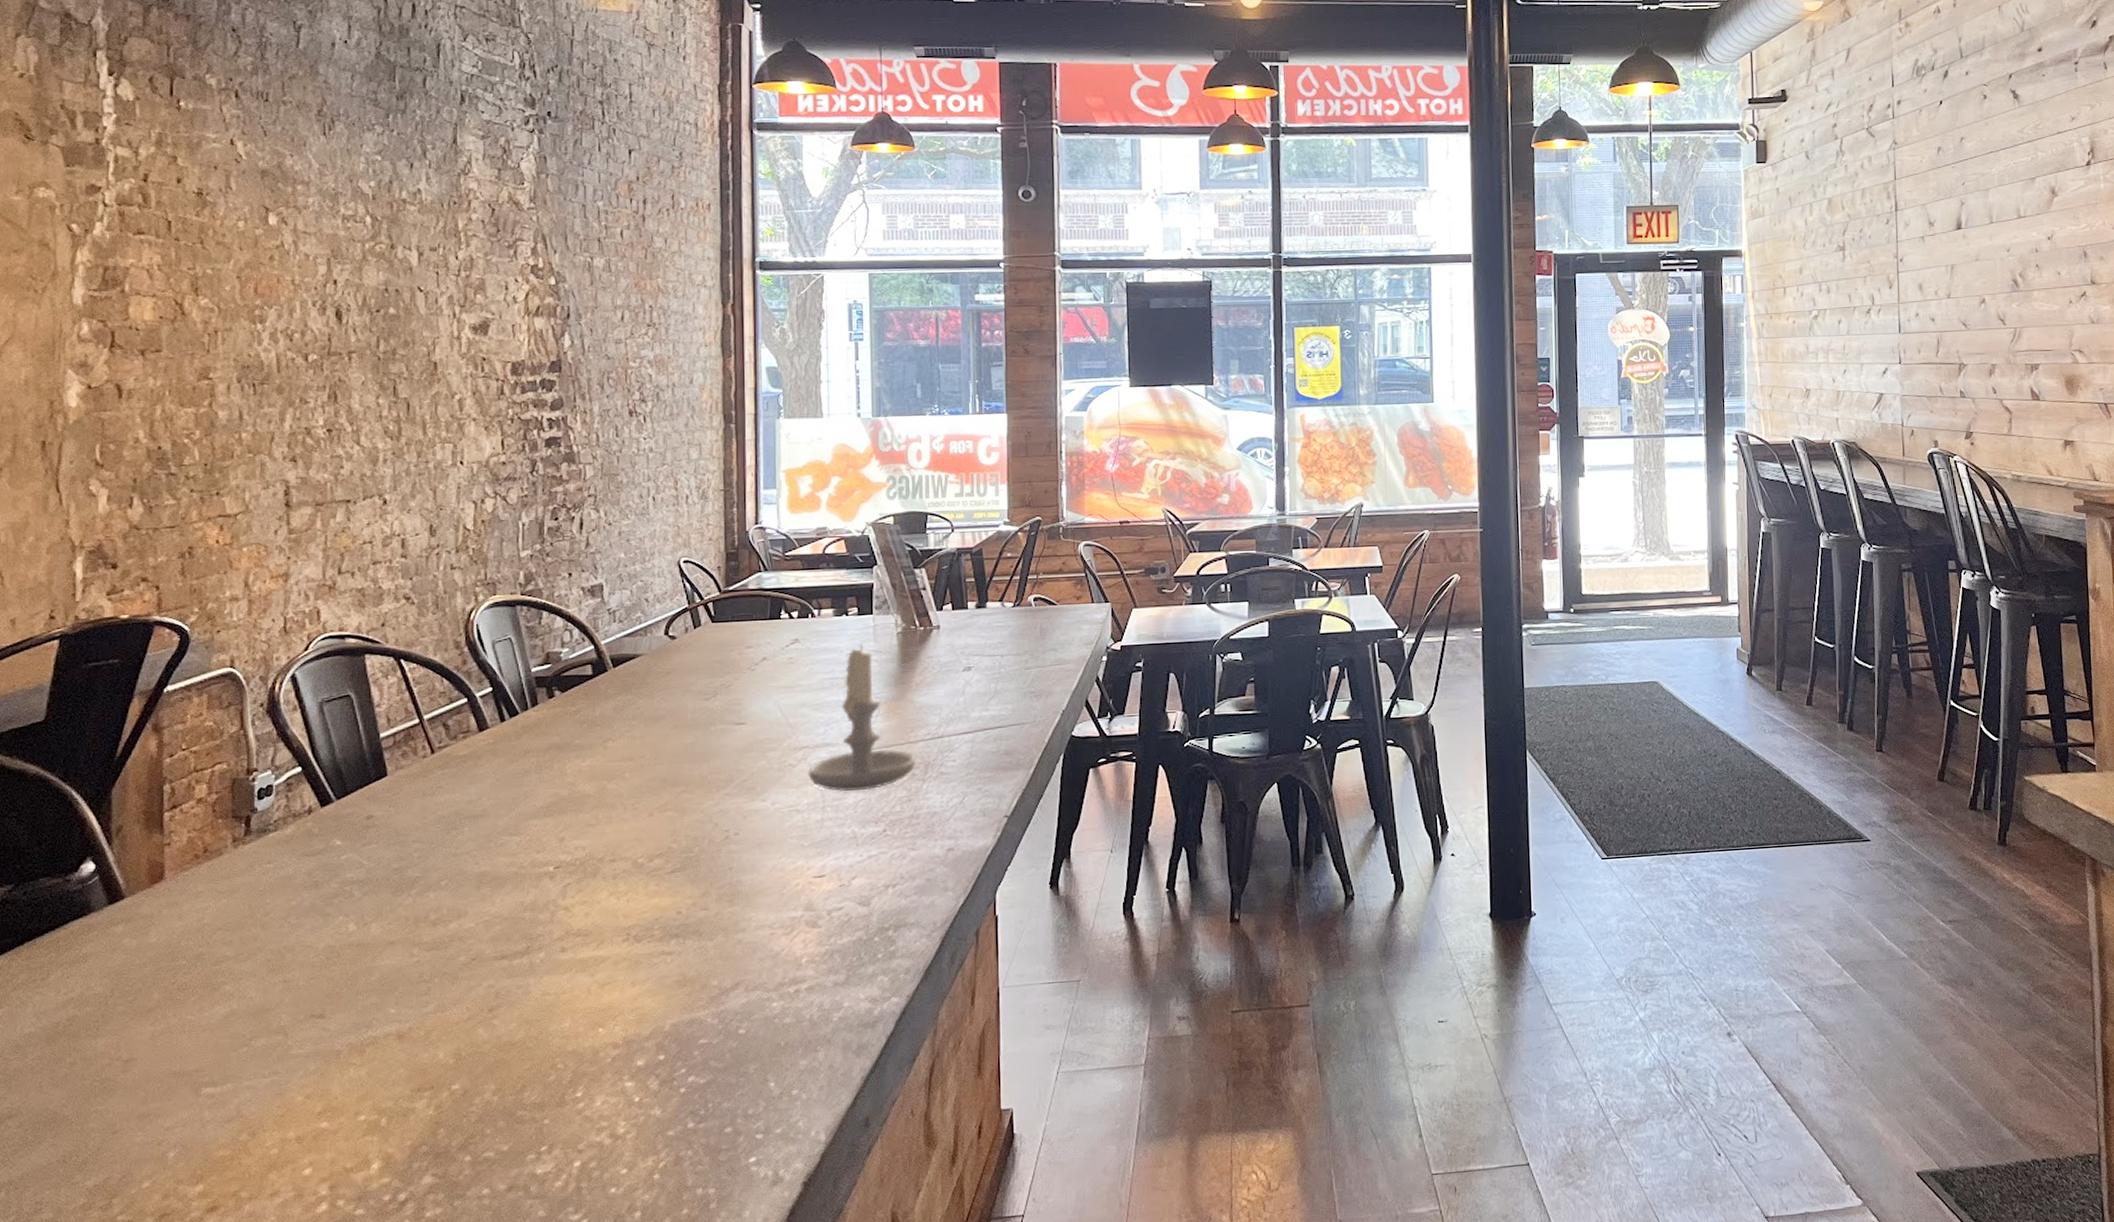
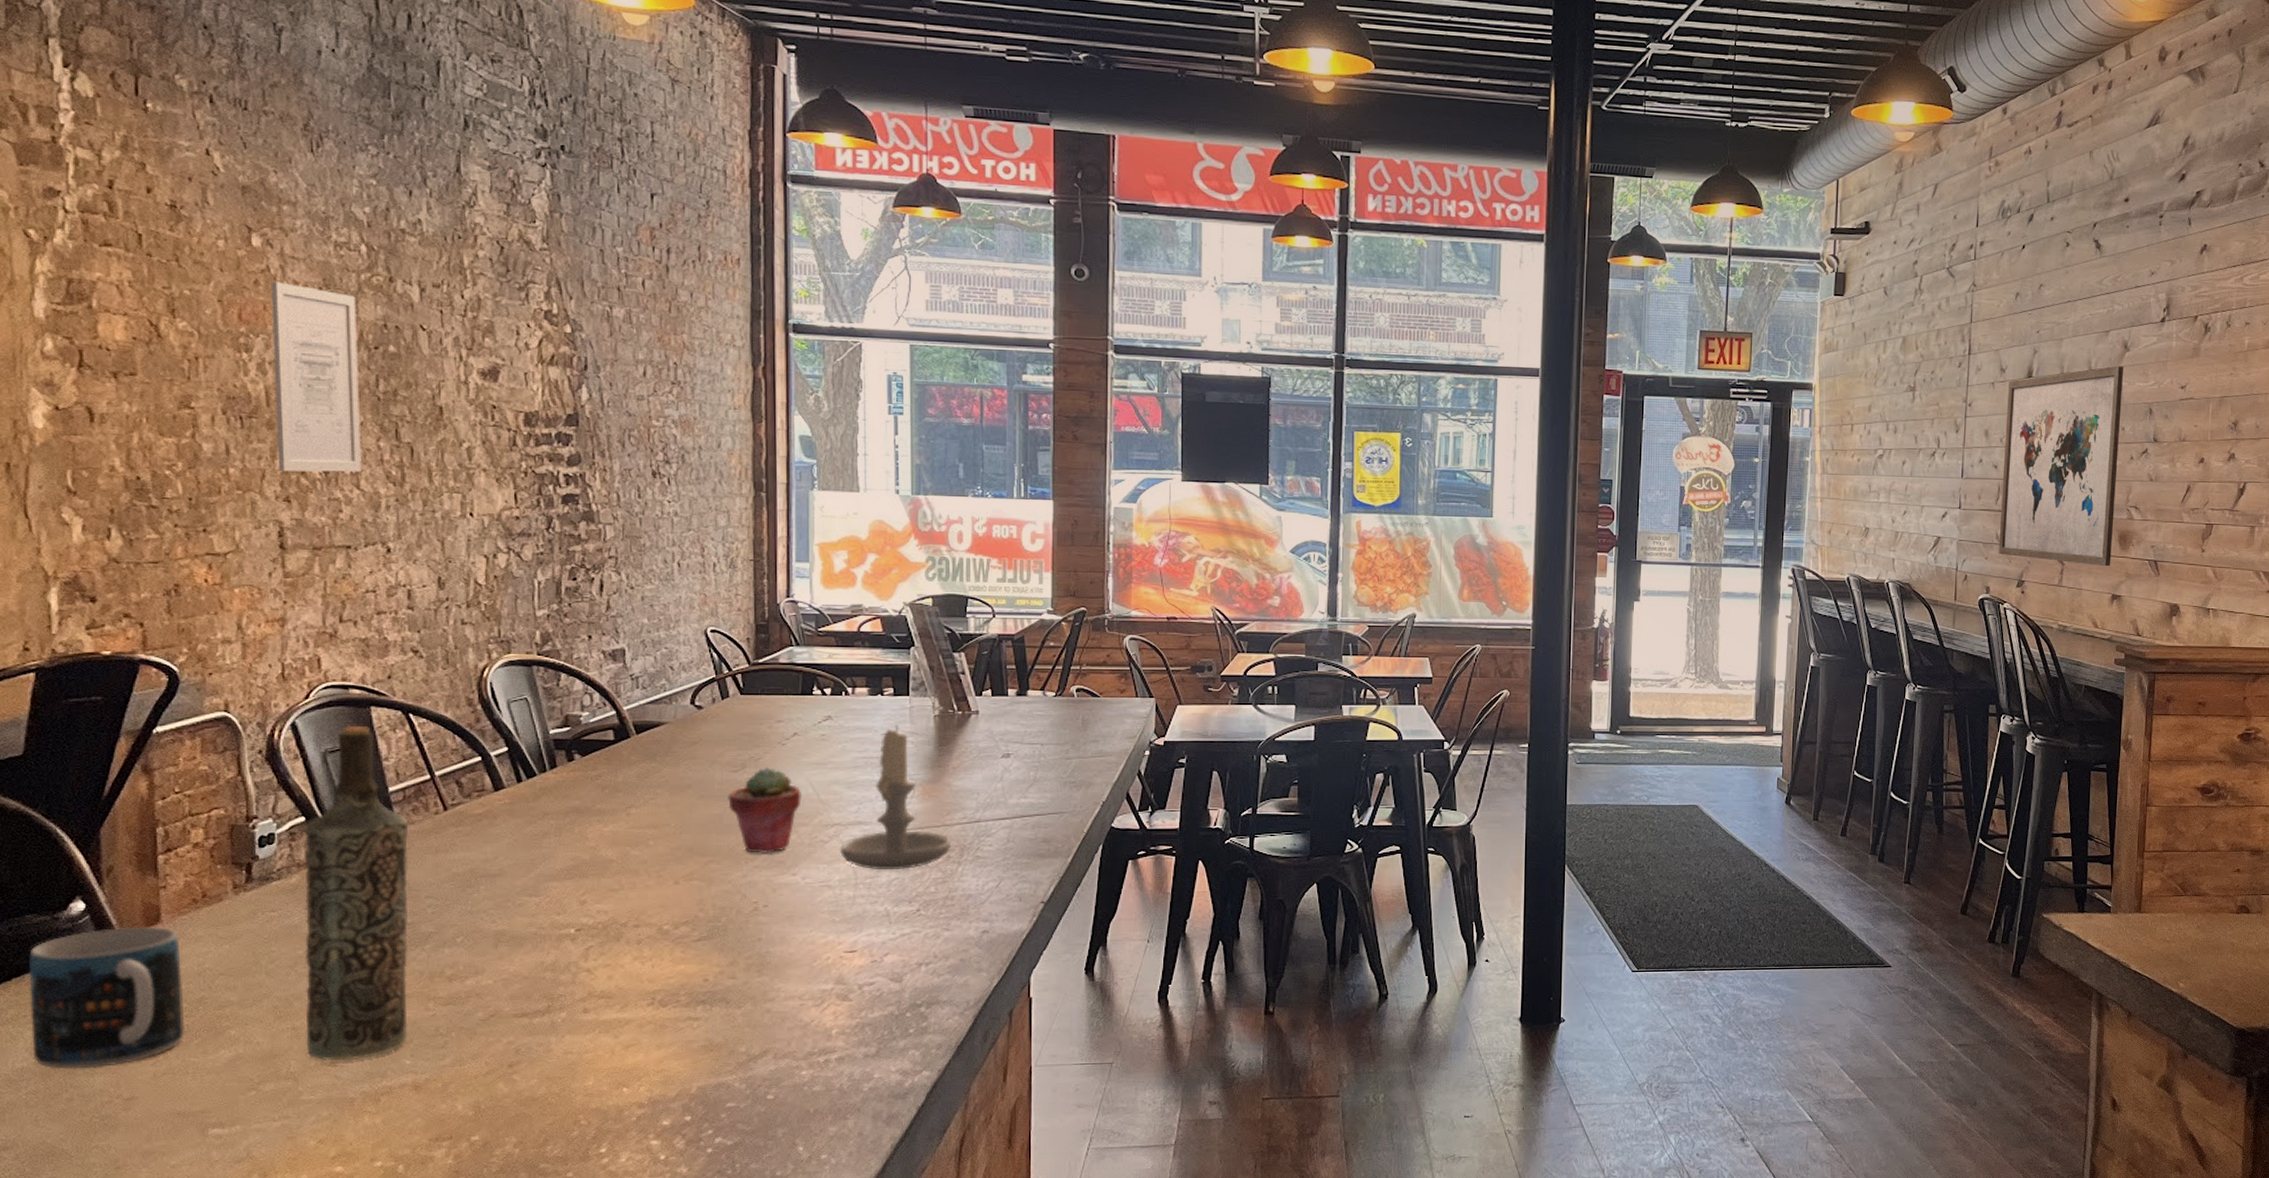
mug: none [40,884,182,1033] -> present [28,926,184,1069]
wall art: none [284,256,362,433] -> present [270,281,362,473]
bottle: none [296,674,398,1013] -> present [303,725,409,1061]
potted succulent: none [700,693,771,781] -> present [728,767,802,853]
wall art: none [1938,211,2060,413] -> present [1998,366,2124,567]

